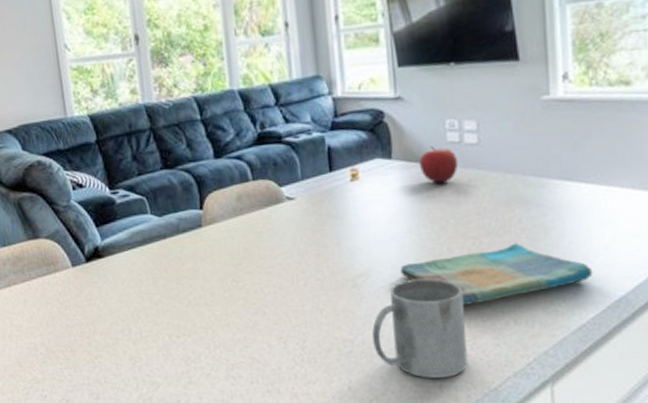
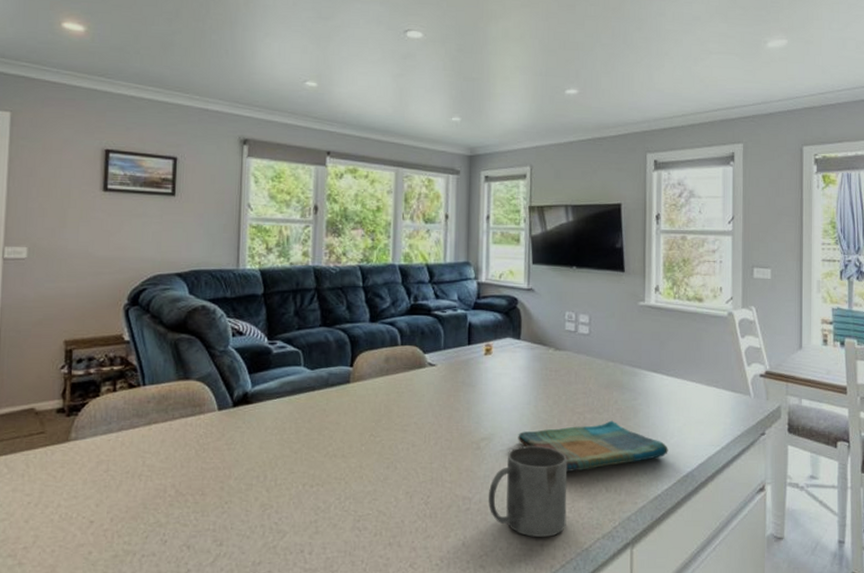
fruit: present [418,145,459,183] -> none [541,332,573,364]

